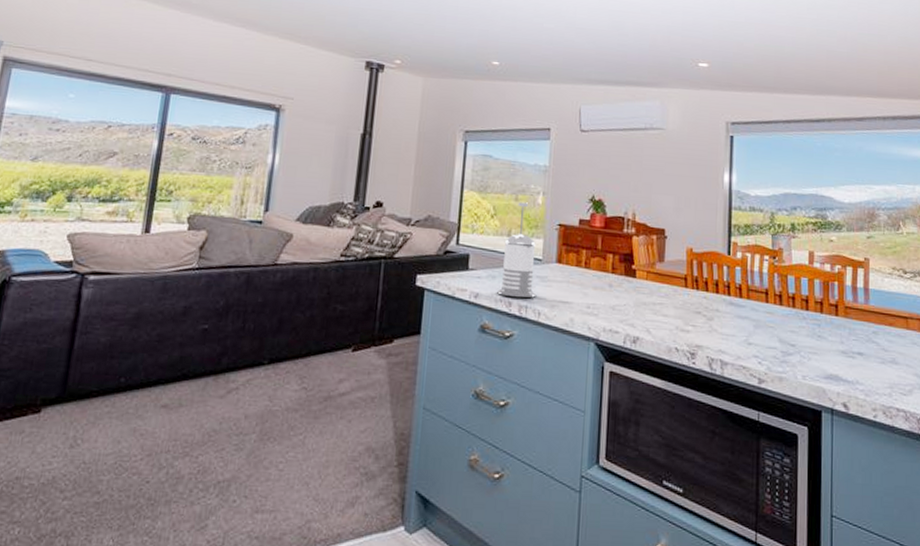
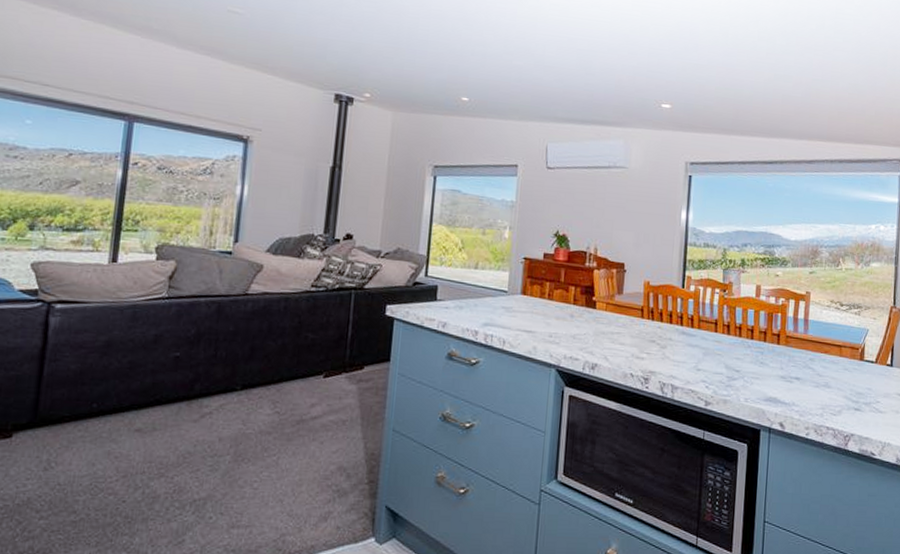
french press: present [497,202,536,298] -> none [464,236,502,327]

